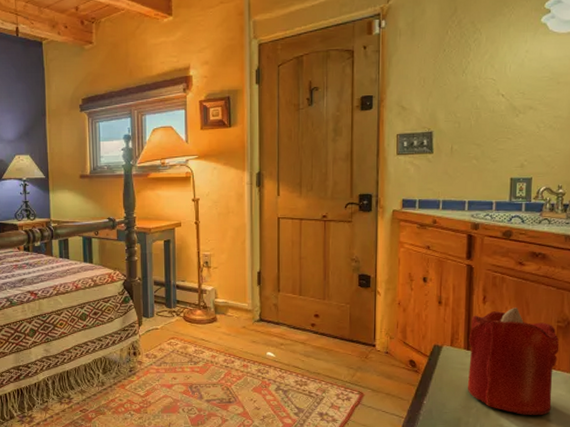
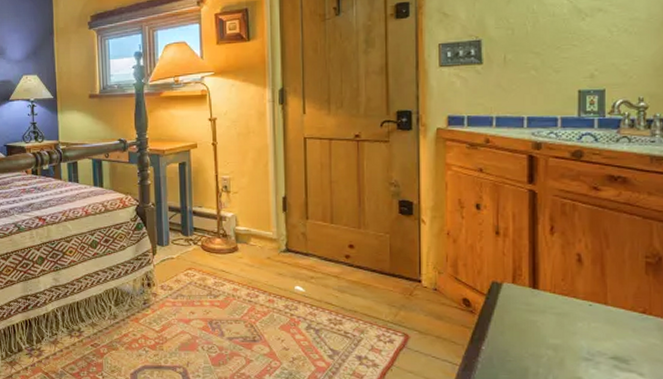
candle: present [467,308,560,415] -> none [534,240,650,368]

